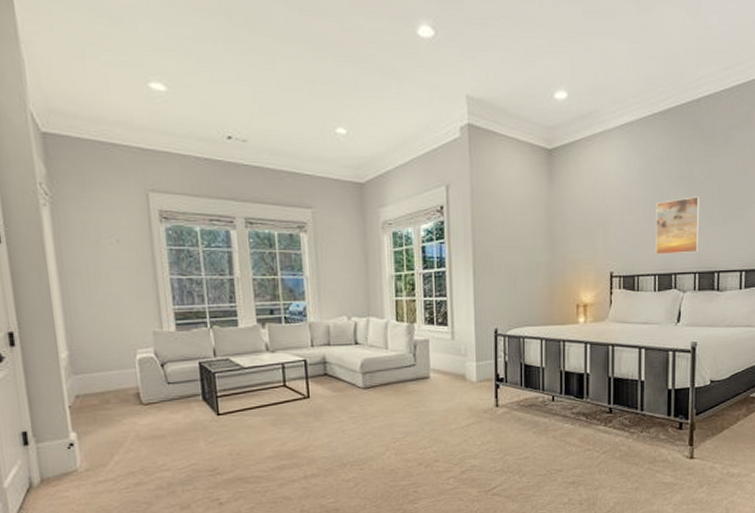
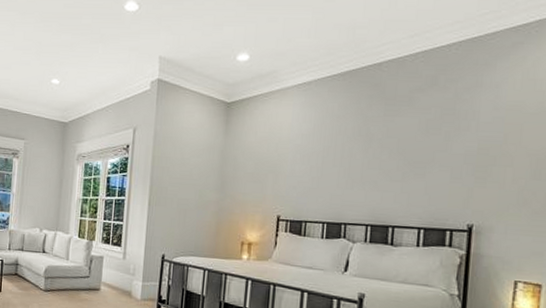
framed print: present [655,196,700,255] -> none [325,152,377,206]

